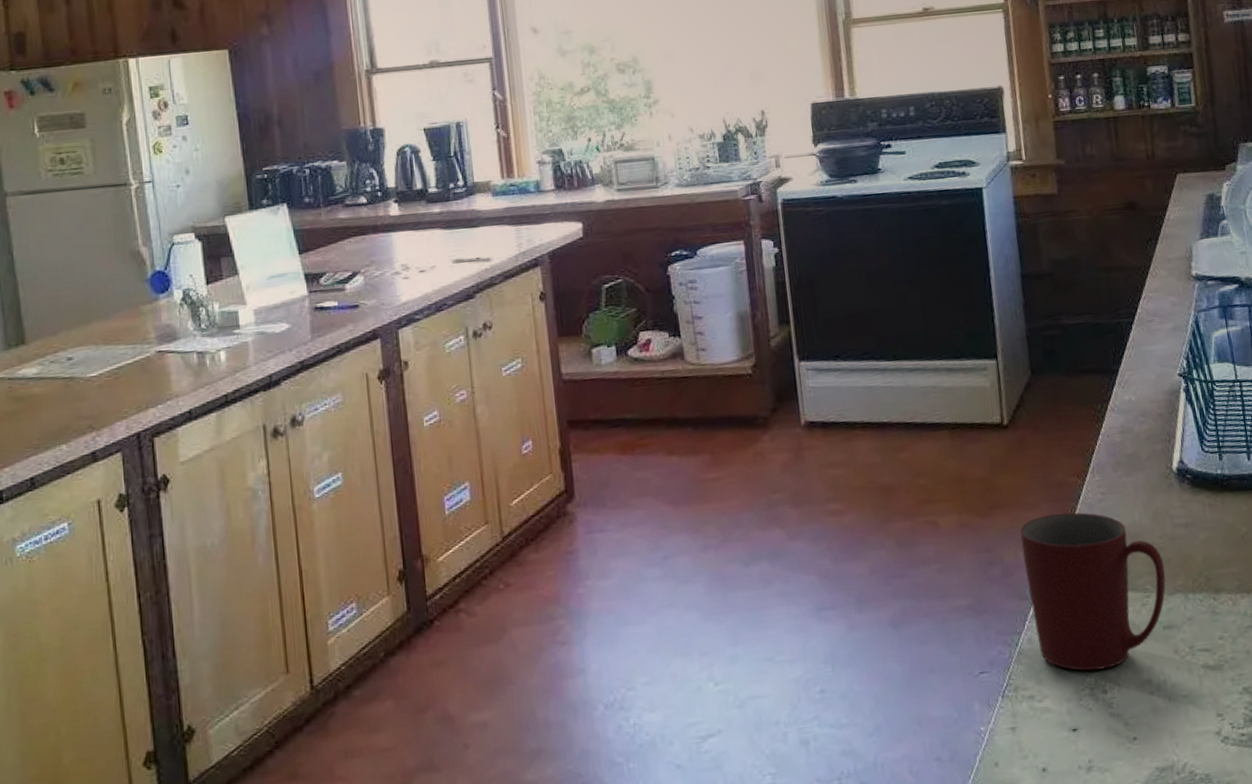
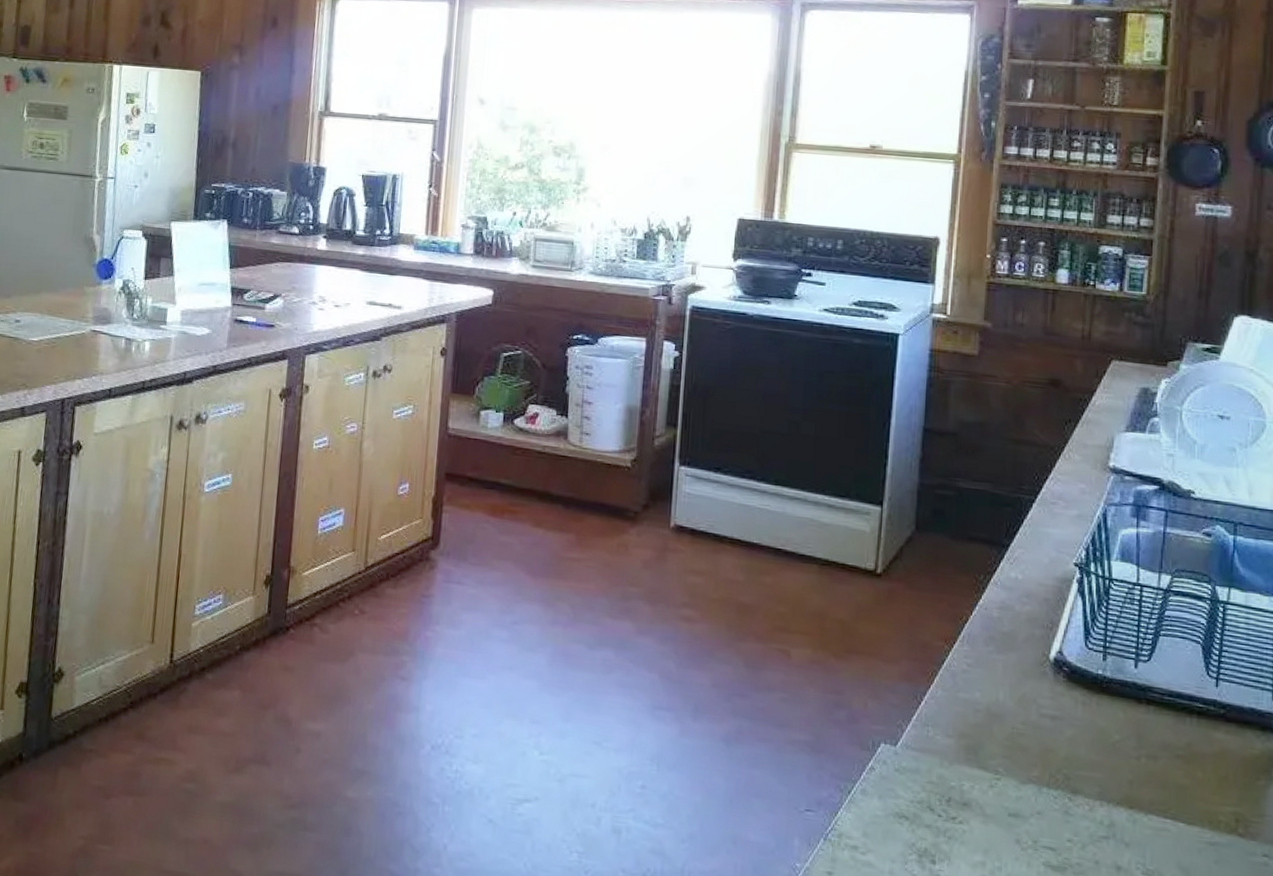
mug: present [1020,512,1166,672] -> none [871,672,1022,840]

